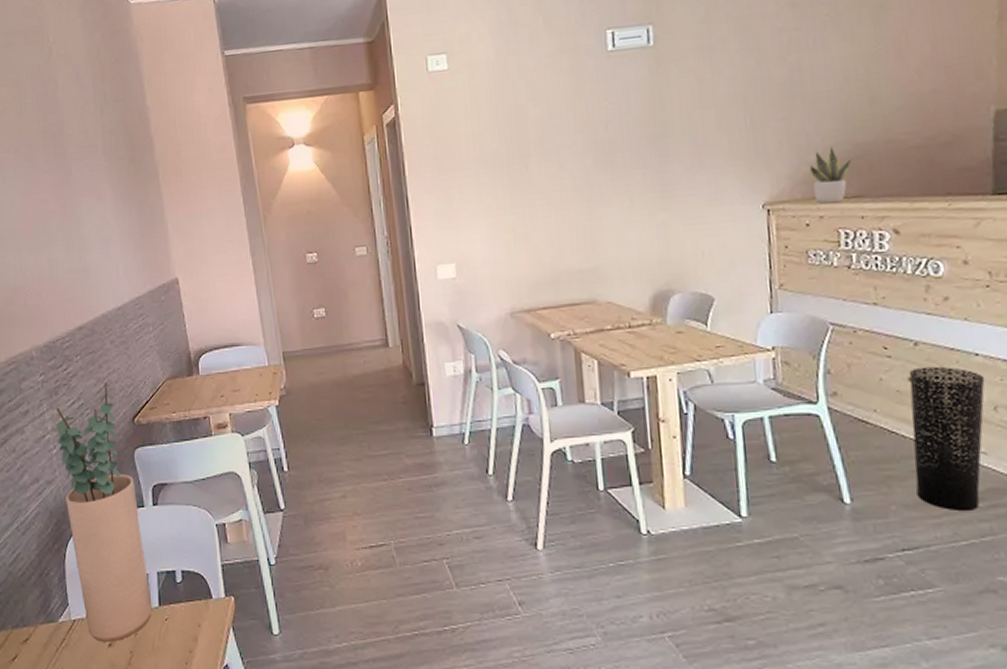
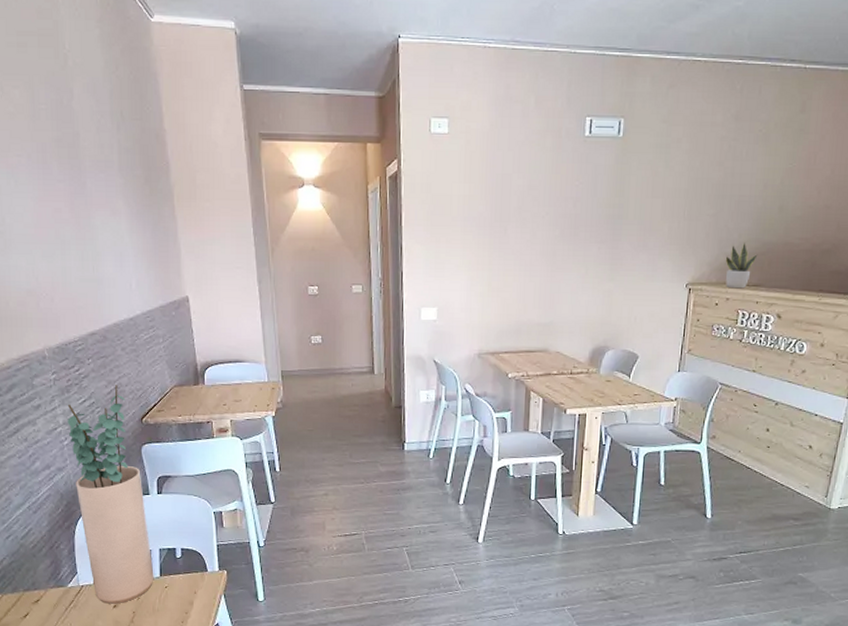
umbrella stand: present [908,366,985,510] -> none [757,421,818,527]

